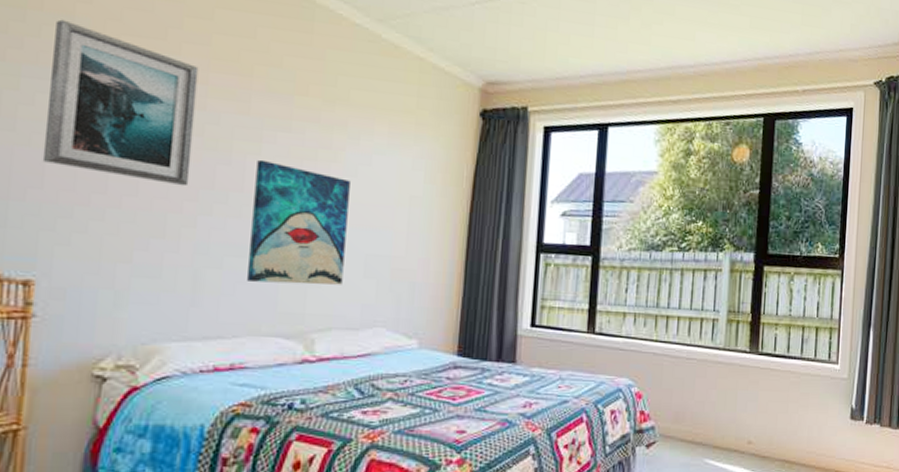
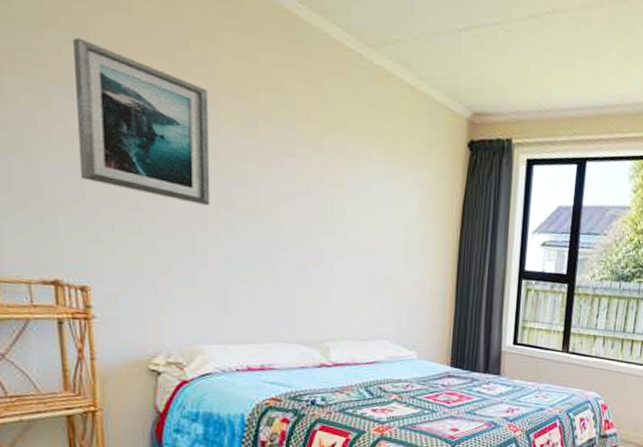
wall art: present [247,159,350,285] -> none [269,183,352,301]

